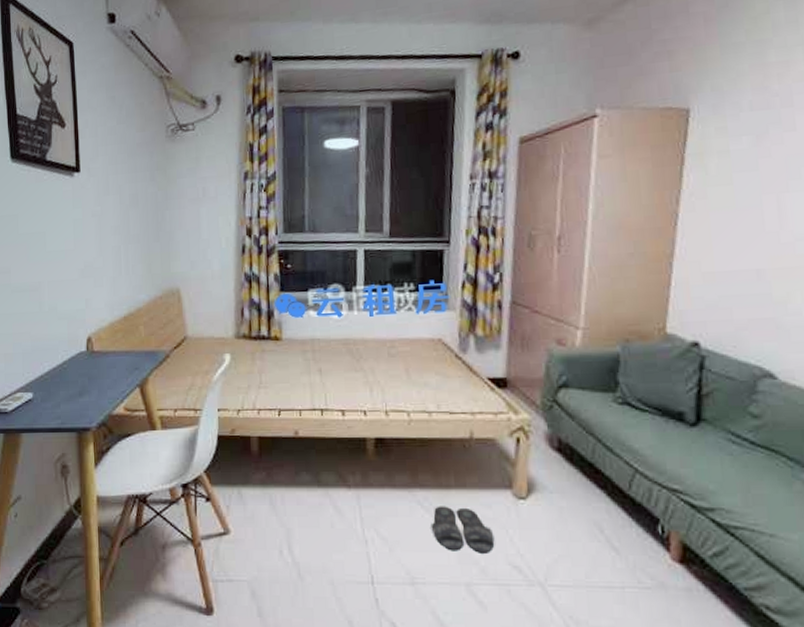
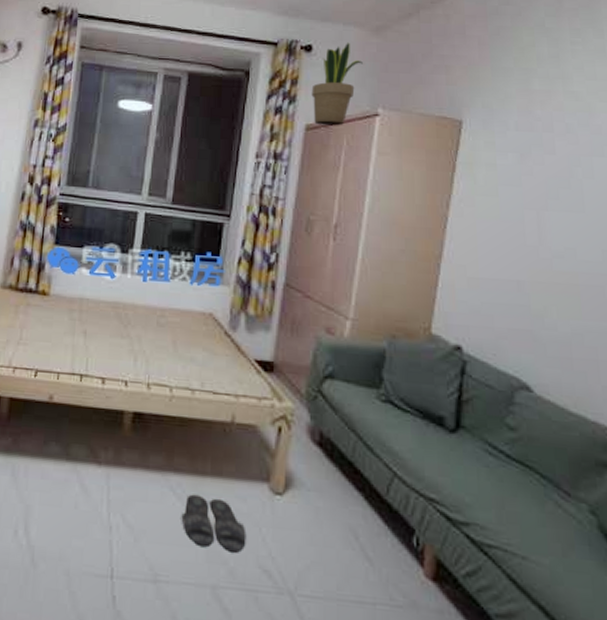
potted plant: none [522,42,576,136] -> present [311,42,363,126]

